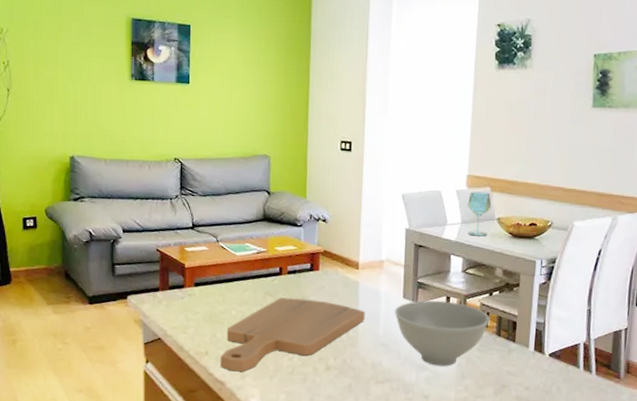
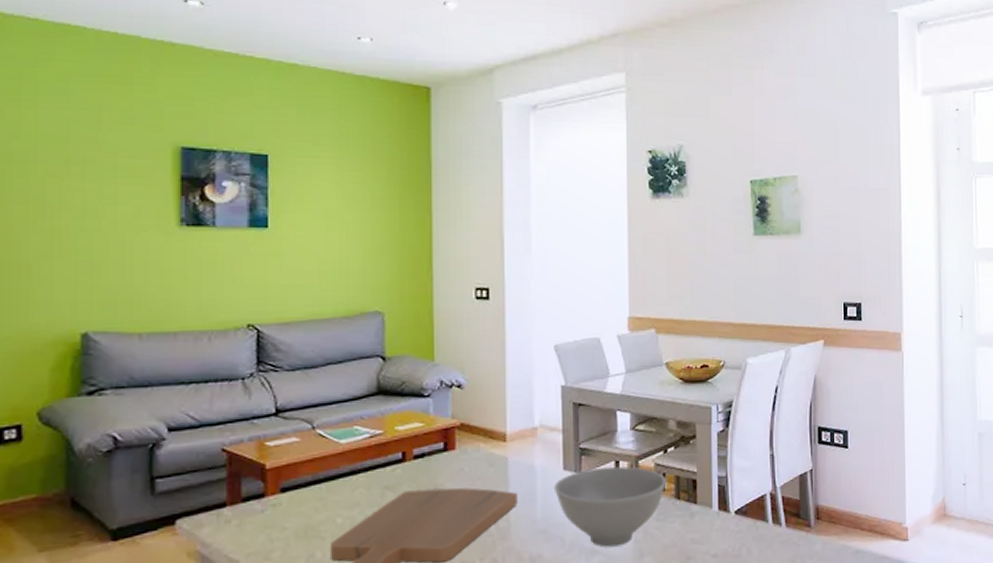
wine glass: present [467,191,492,237] -> none [630,334,658,386]

